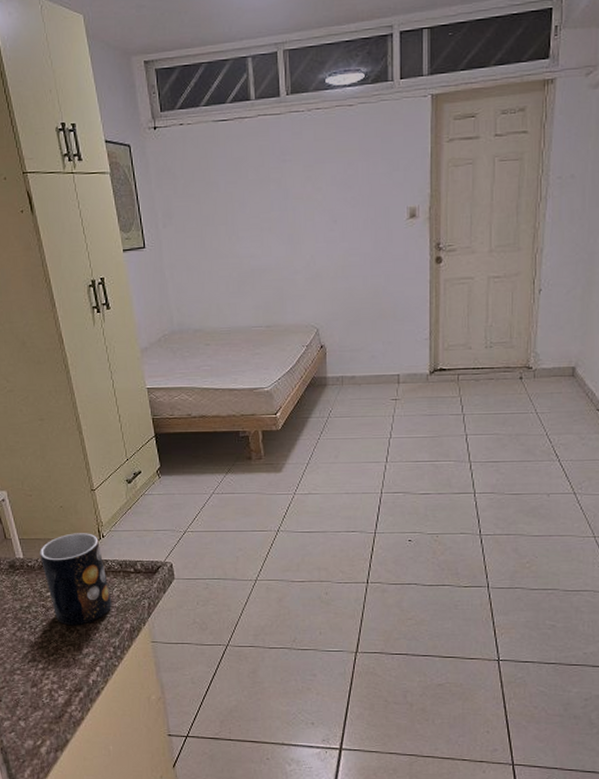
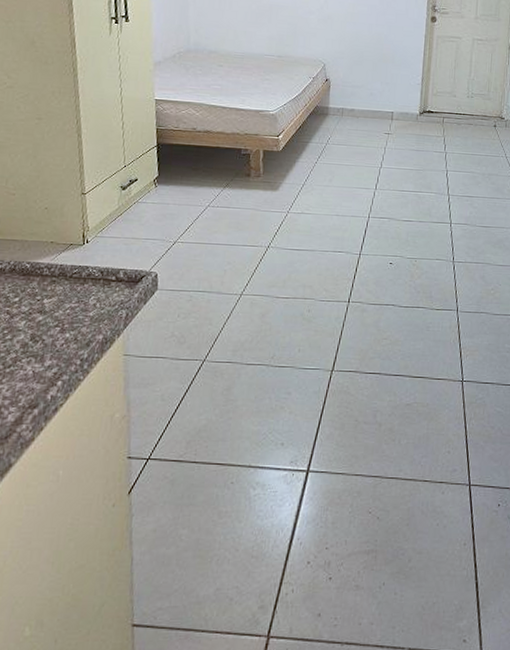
mug: present [40,533,112,626] -> none [13,236,87,335]

